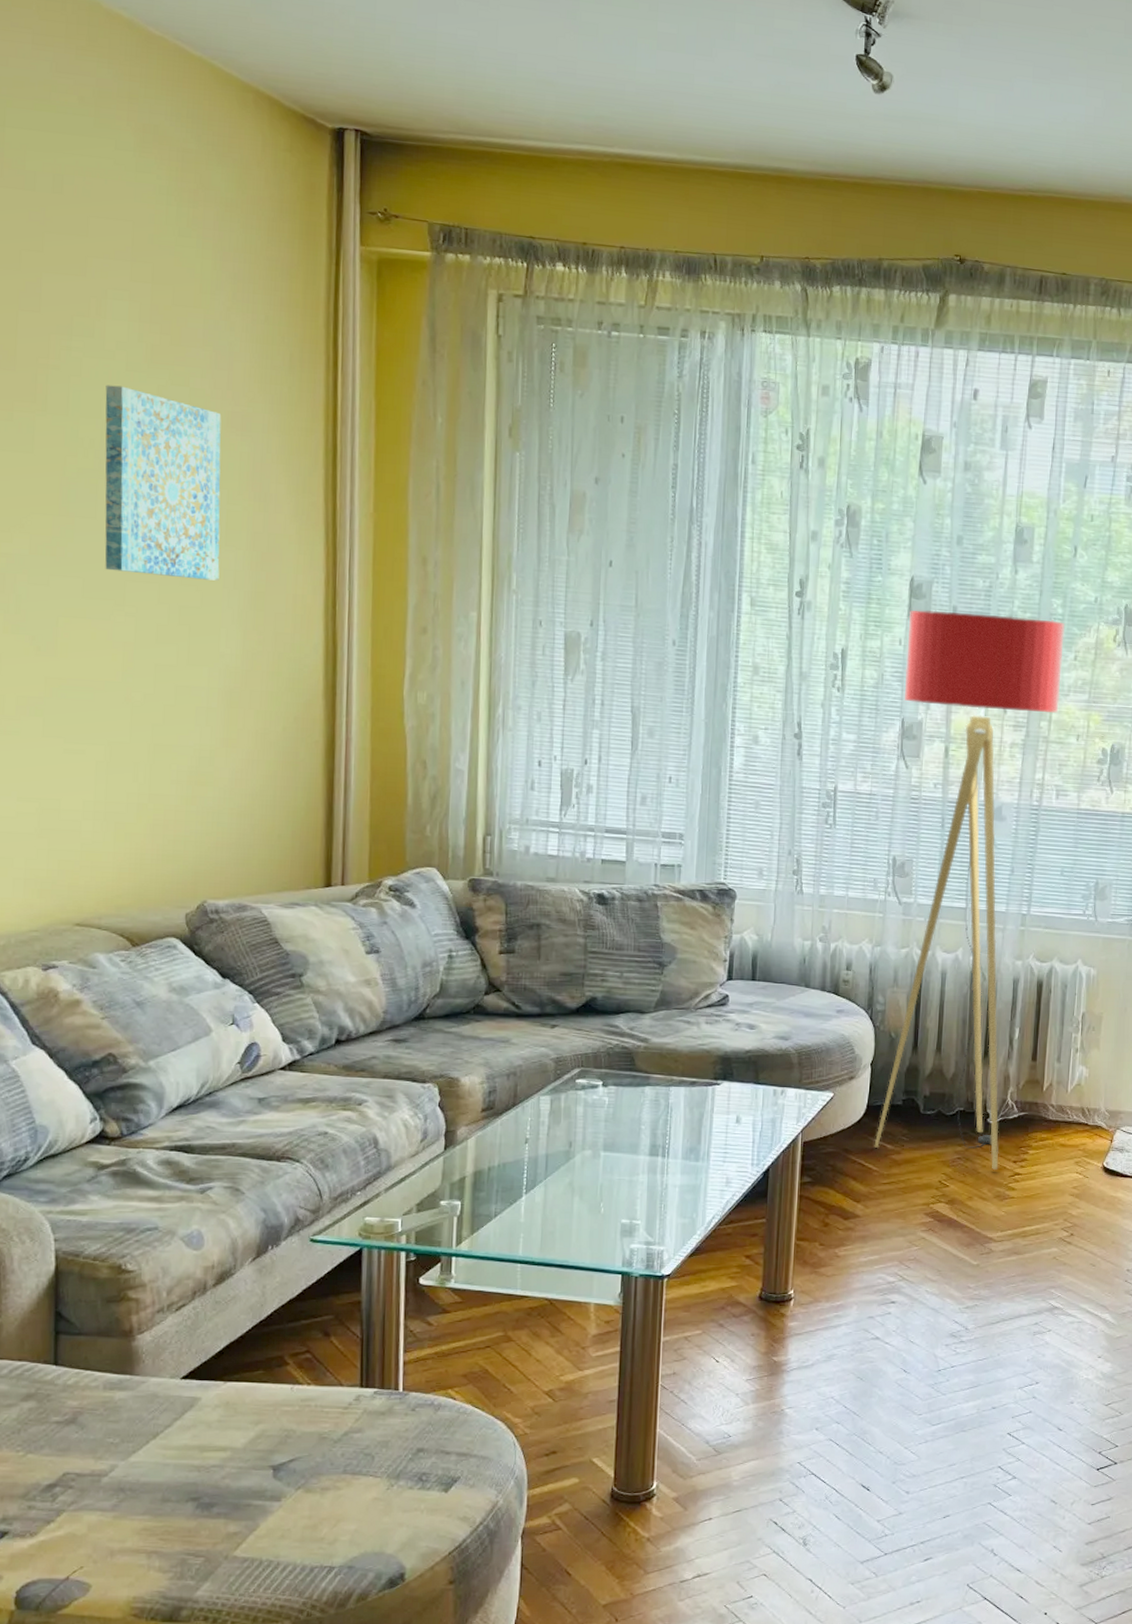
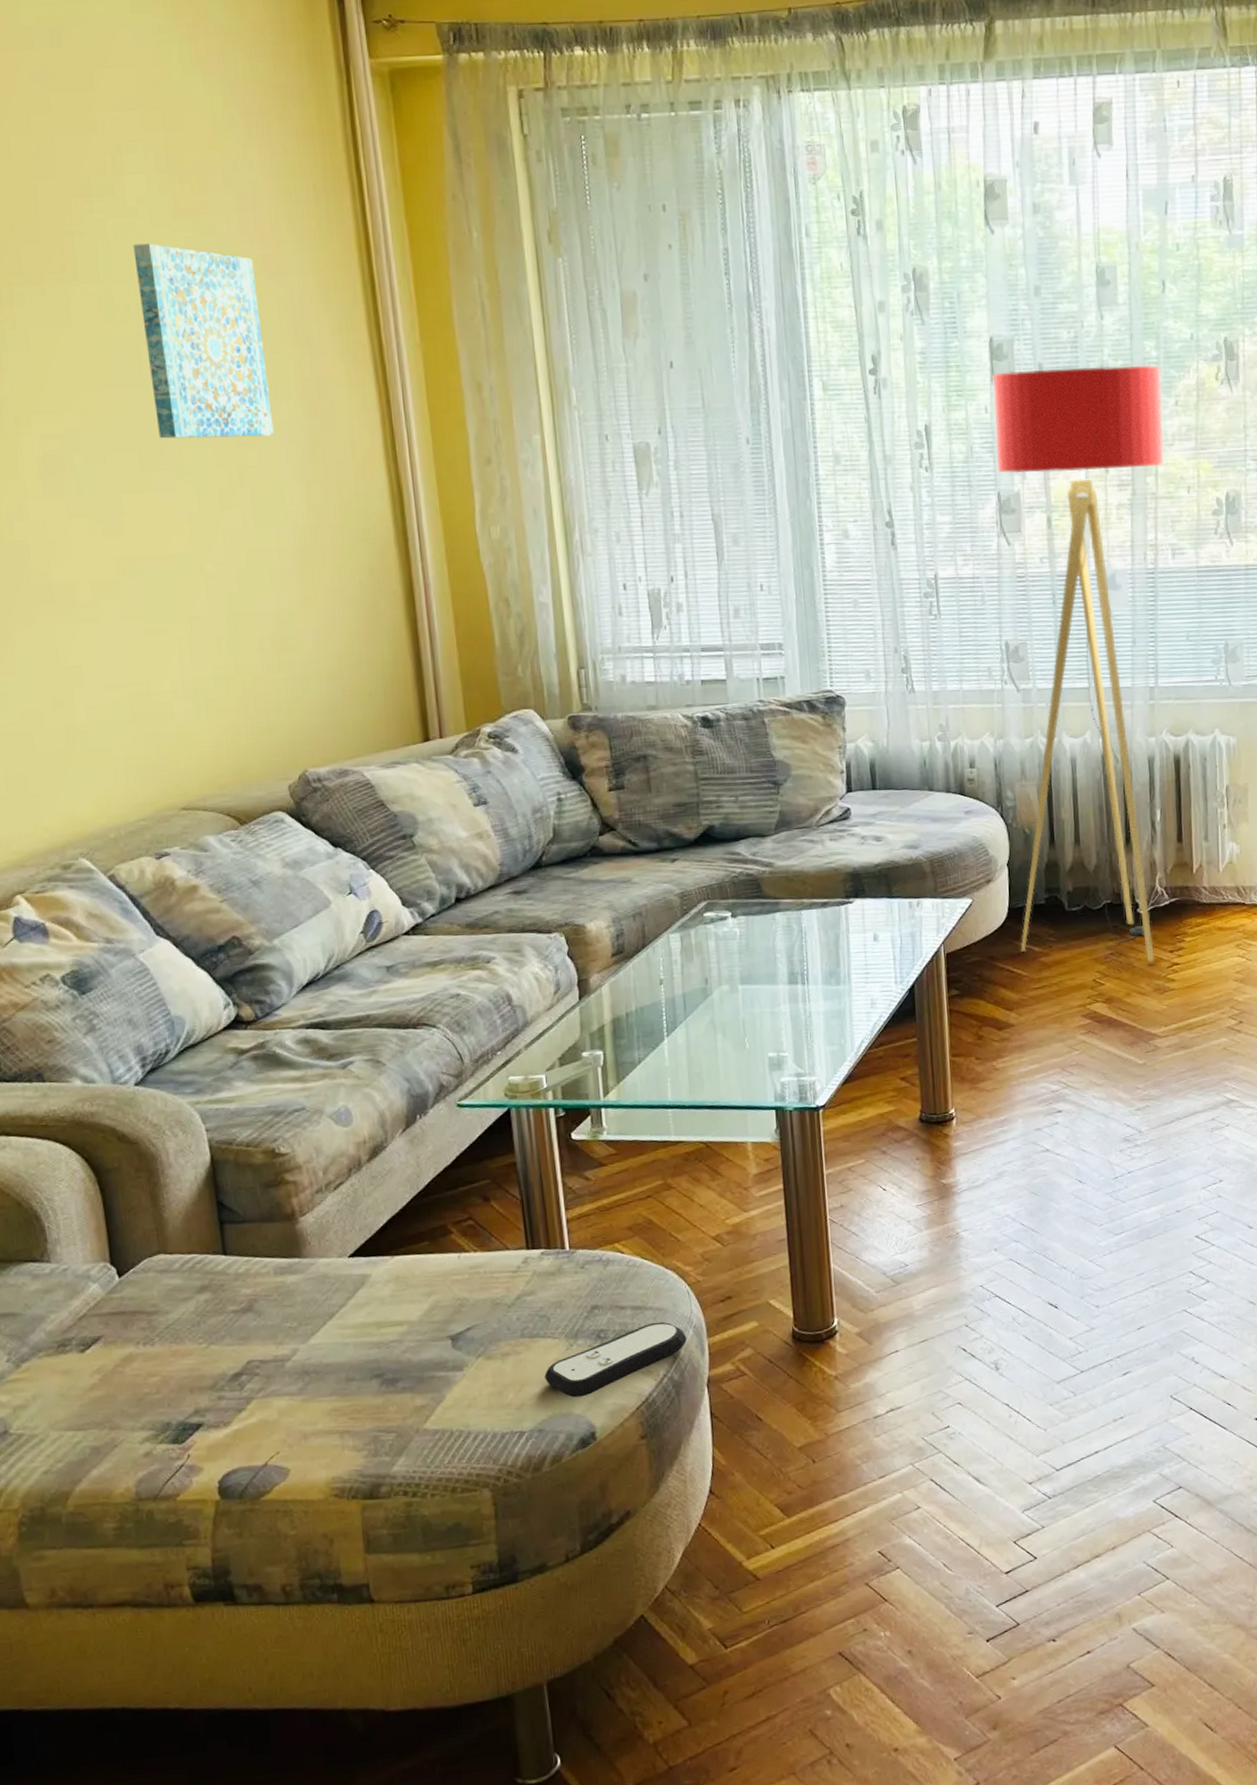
remote control: none [361,1470,507,1537] -> present [545,1321,687,1398]

